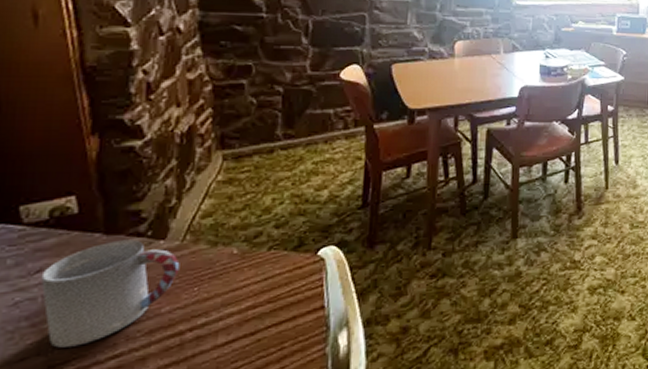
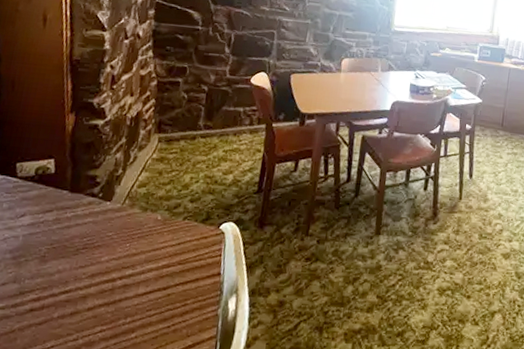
cup: present [40,239,180,348] -> none [23,198,119,279]

